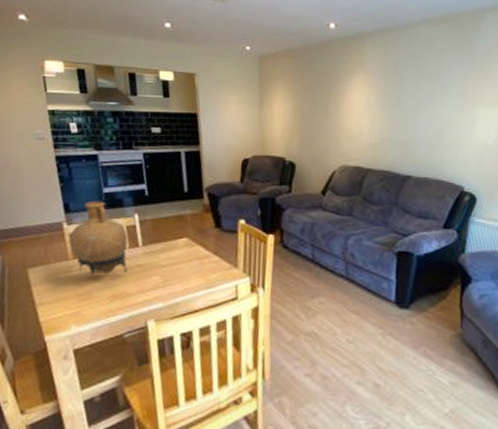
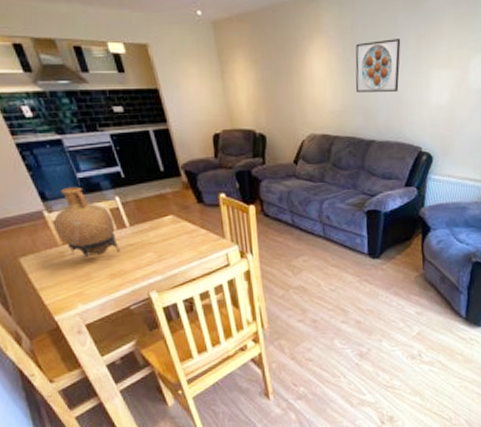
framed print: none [394,77,446,128] -> present [355,39,401,92]

